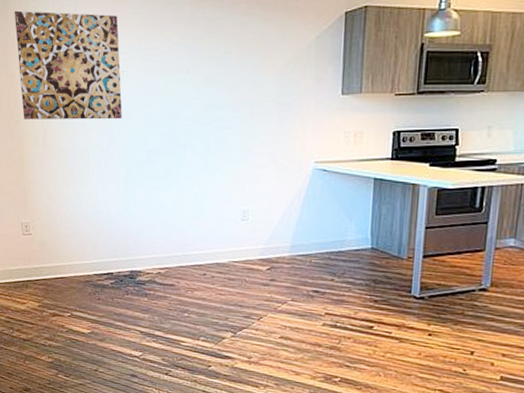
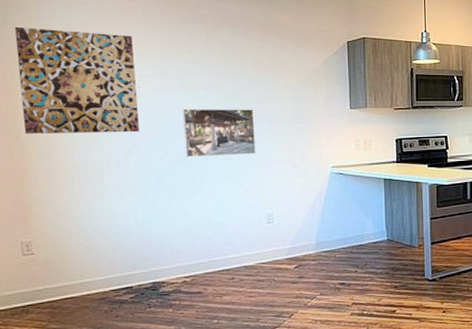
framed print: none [163,94,235,147] -> present [182,108,256,158]

